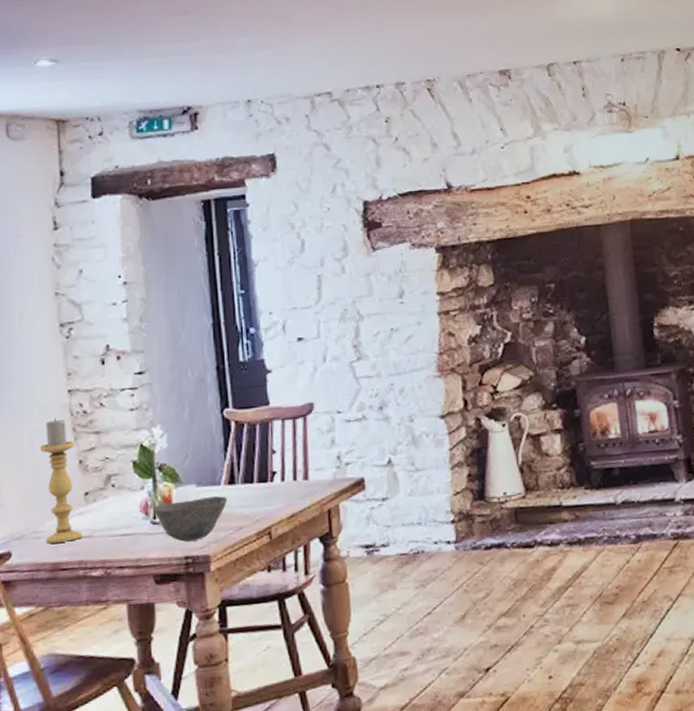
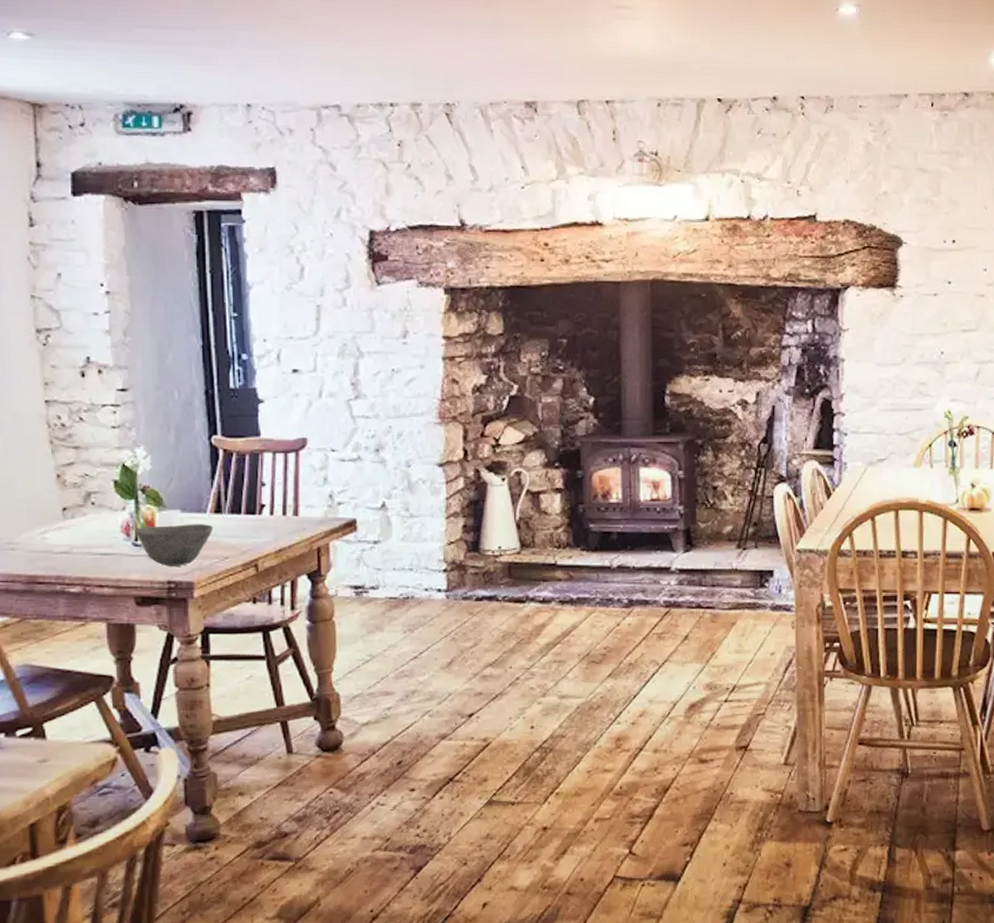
candle holder: present [39,418,83,544] -> none [14,428,60,556]

